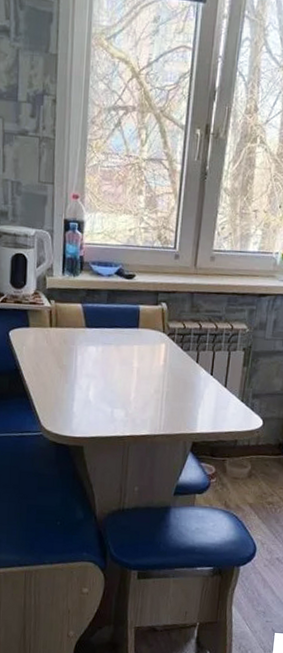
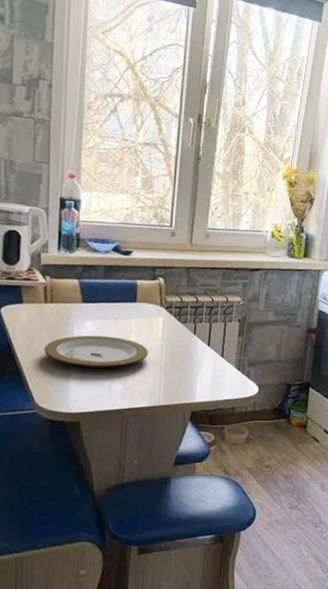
plate: none [49,360,151,395] -> present [44,335,149,368]

